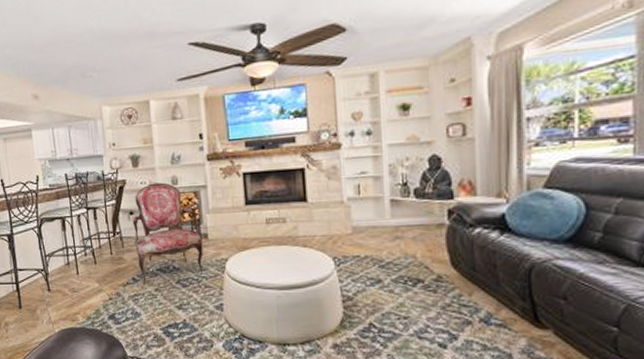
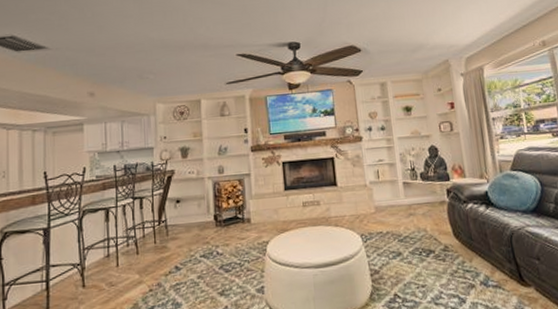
armchair: present [132,182,204,286] -> none [178,171,246,274]

